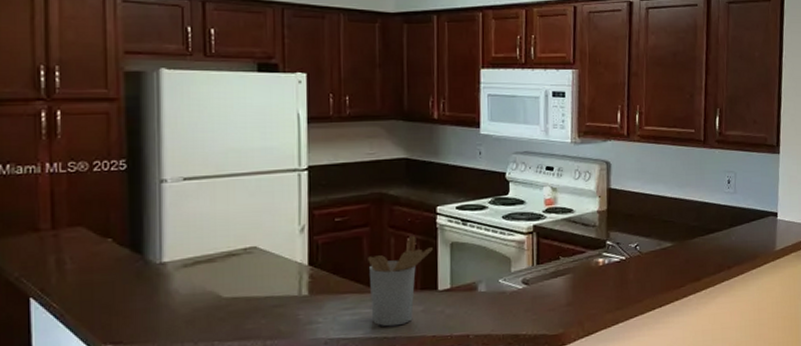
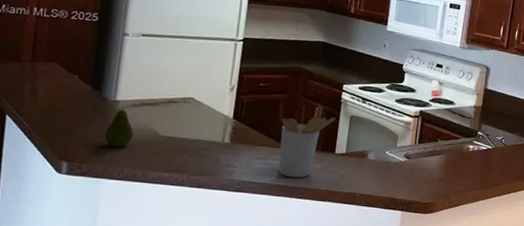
fruit: none [154,267,190,320] -> present [104,105,134,148]

